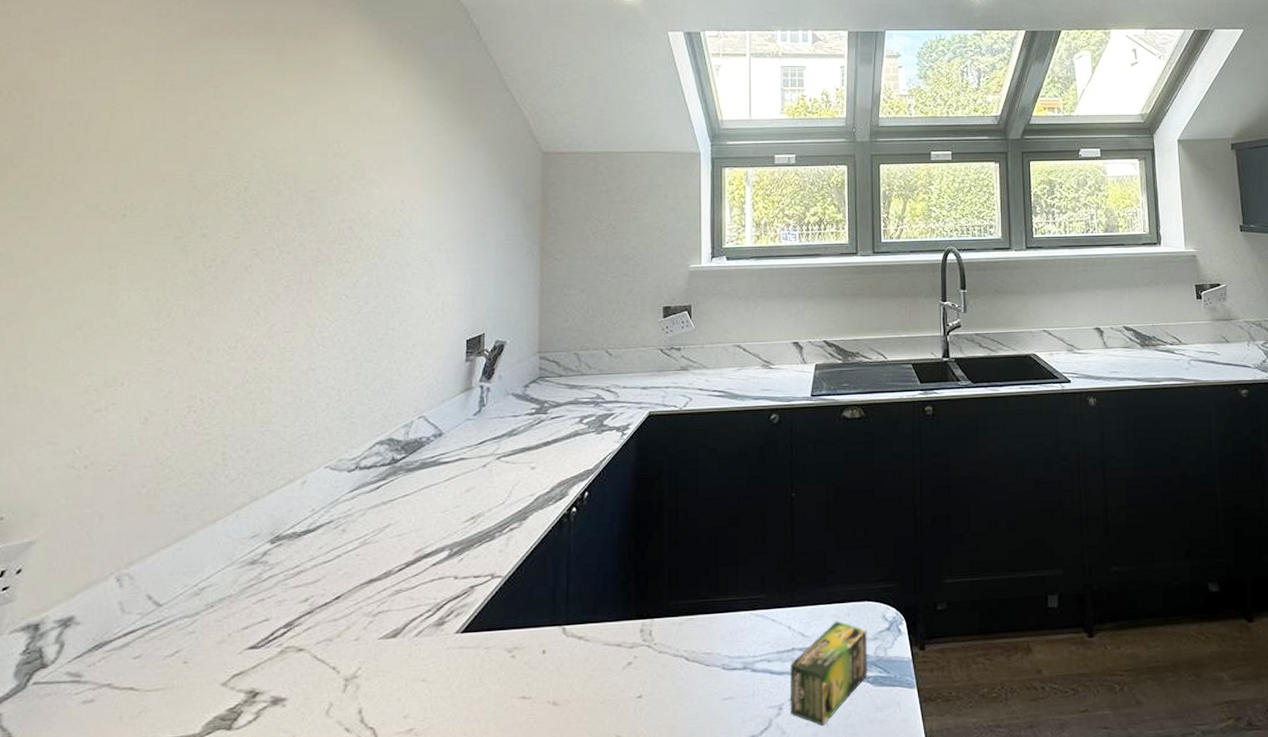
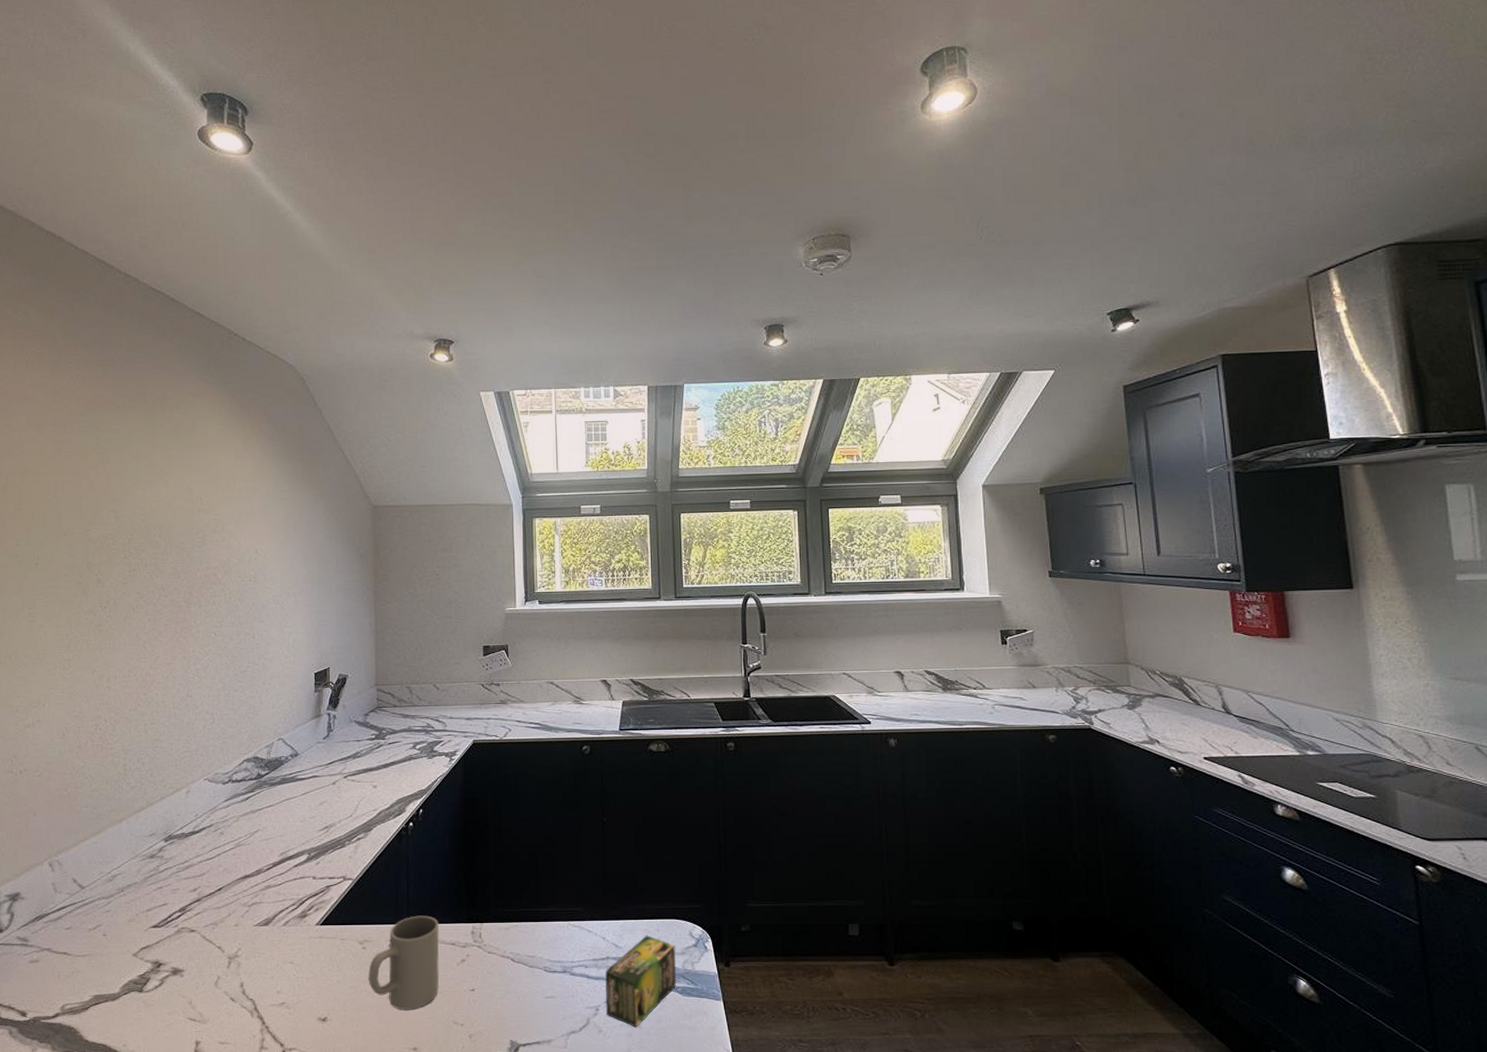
mug: none [516,614,603,727] -> present [368,915,440,1011]

